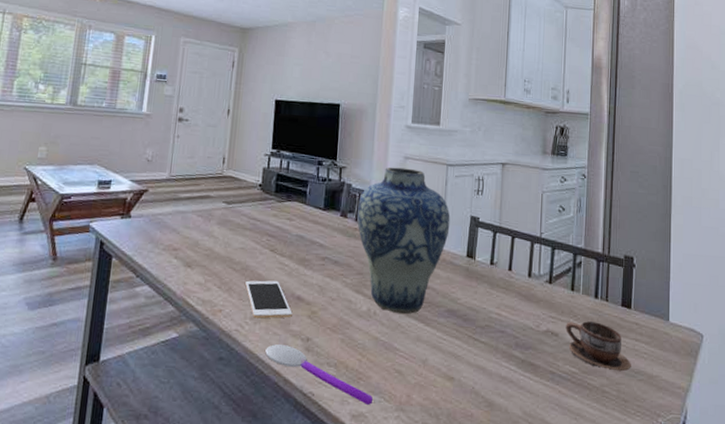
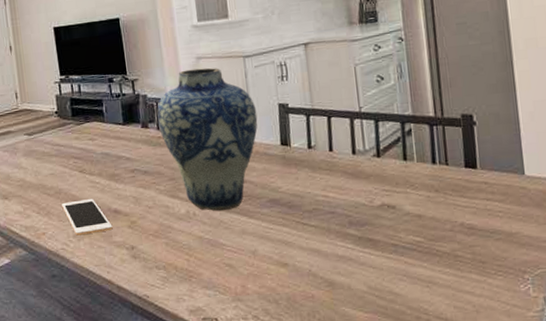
spoon: present [265,344,373,405] -> none [94,256,208,299]
cup: present [565,321,631,372] -> none [402,188,485,234]

